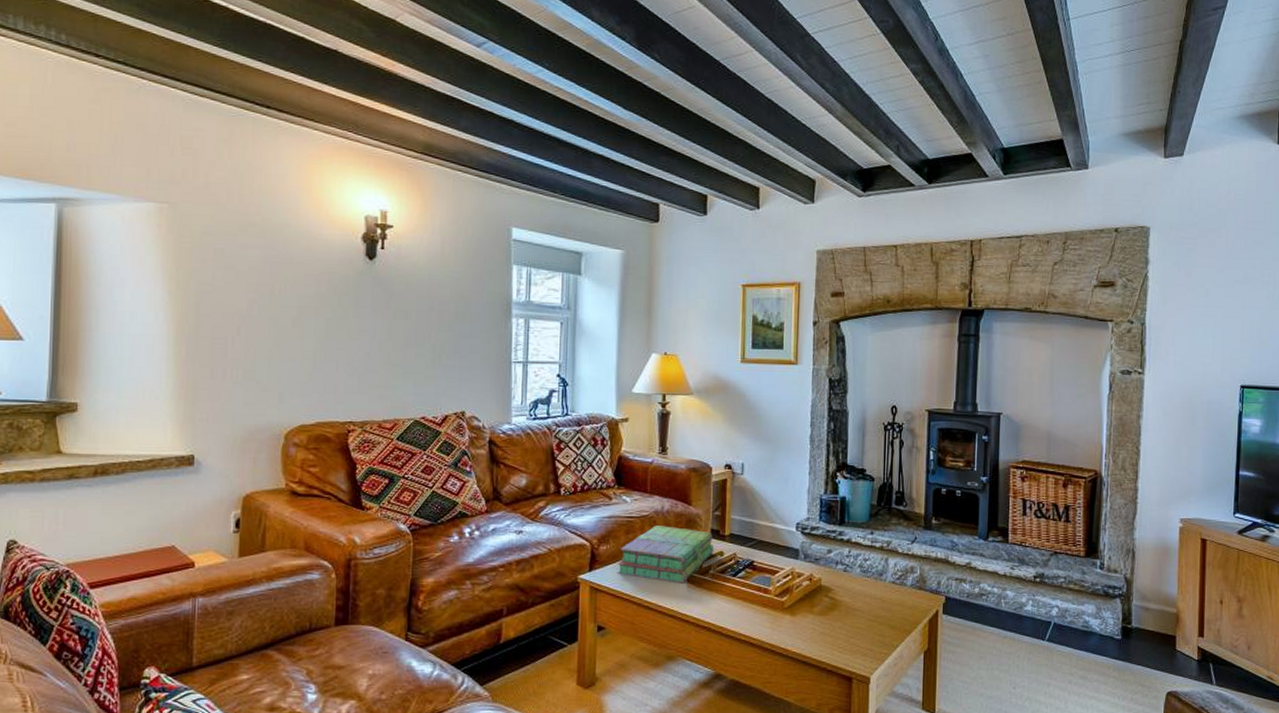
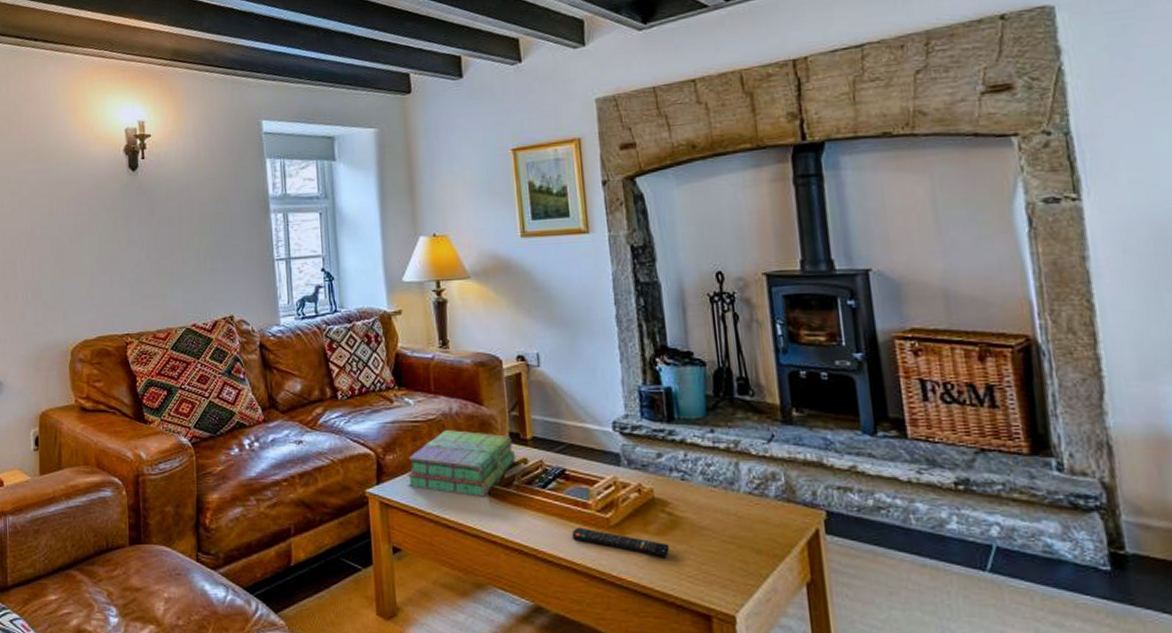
remote control: none [752,609,828,632] -> present [572,527,670,557]

